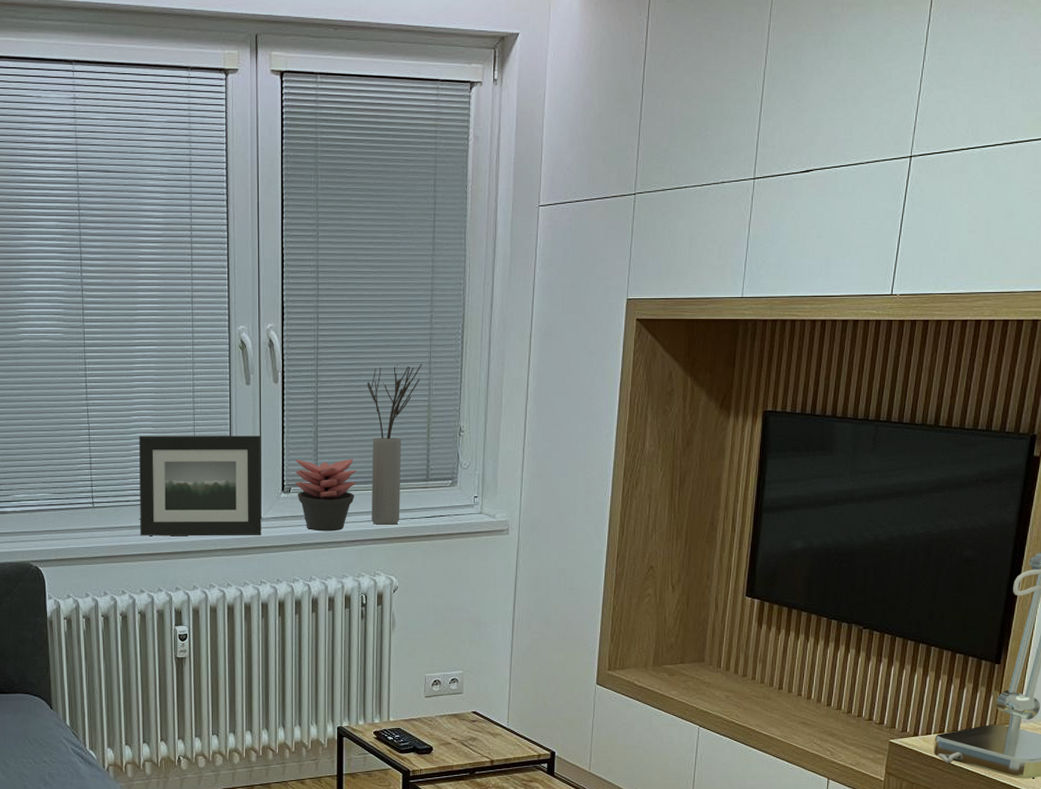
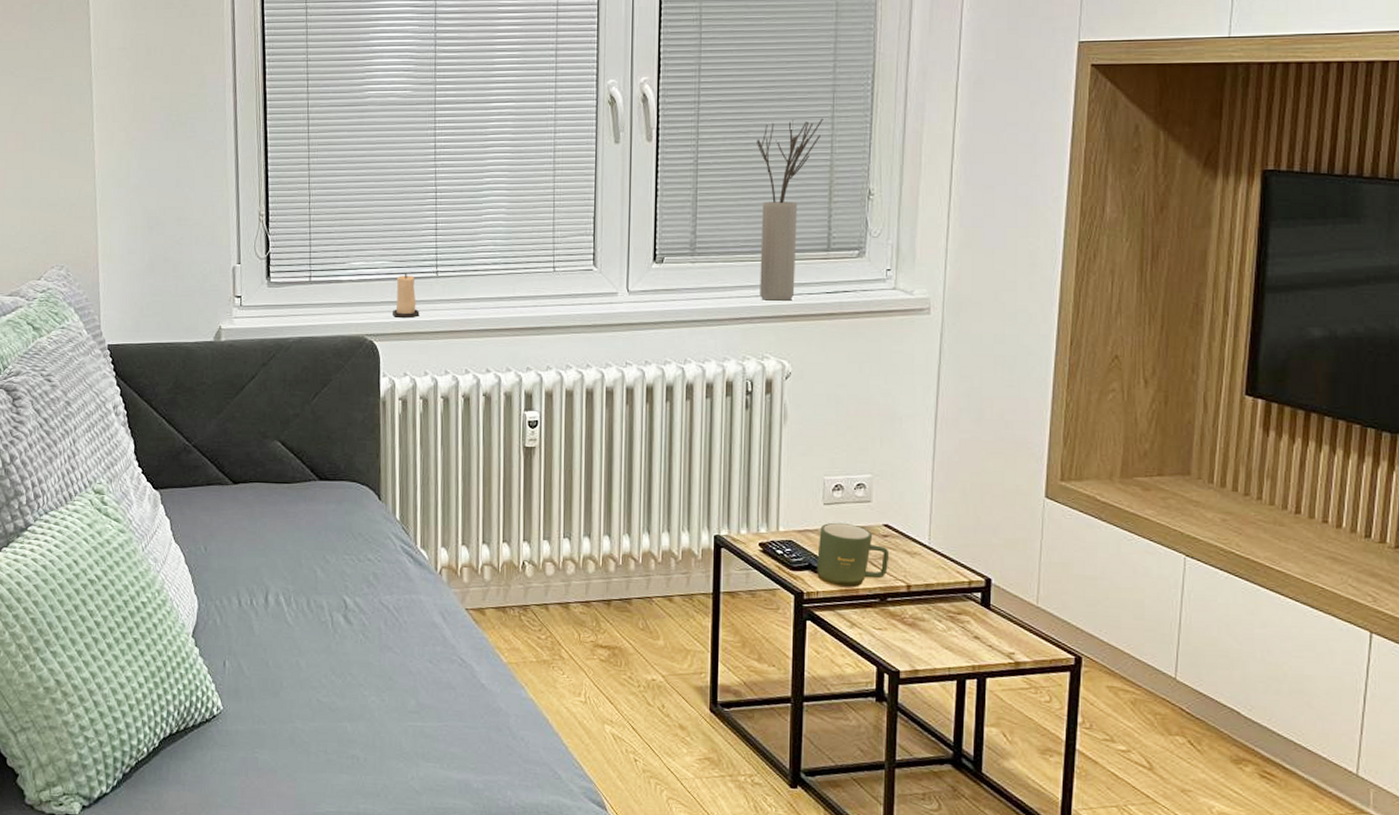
candle: none [55,504,79,546] -> present [393,273,420,319]
picture frame: present [139,435,262,537] -> none [489,199,631,312]
succulent plant: present [295,459,357,532] -> none [669,226,743,308]
mug: none [420,711,477,765] -> present [817,522,890,588]

